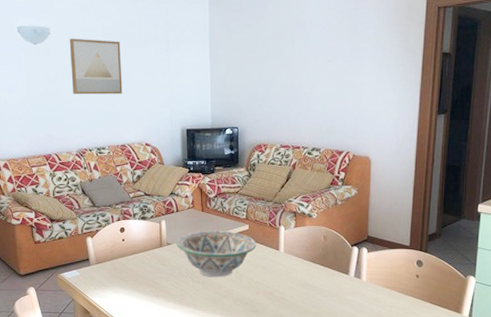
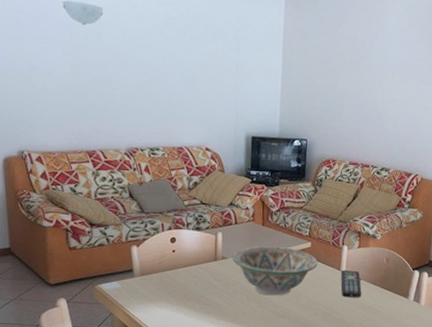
wall art: present [69,38,123,95] -> none [124,22,184,92]
remote control: none [279,249,301,276] -> present [340,269,362,298]

